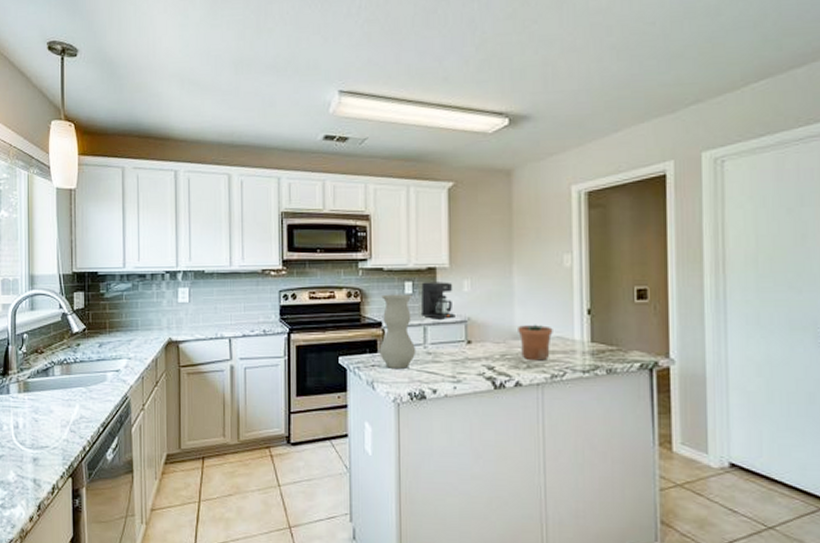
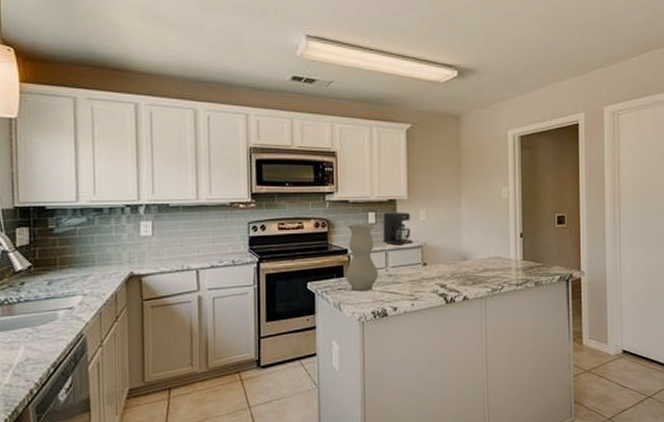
planter: present [518,324,553,361] -> none [465,247,493,278]

